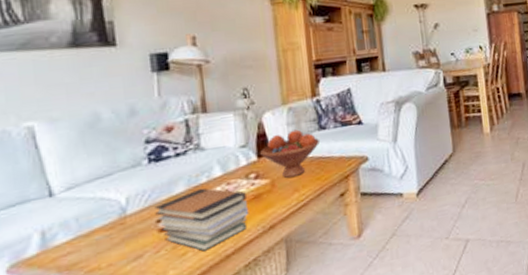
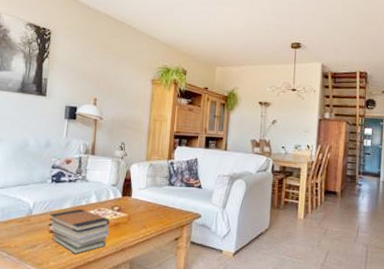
fruit bowl: present [260,129,321,178] -> none [124,181,168,217]

